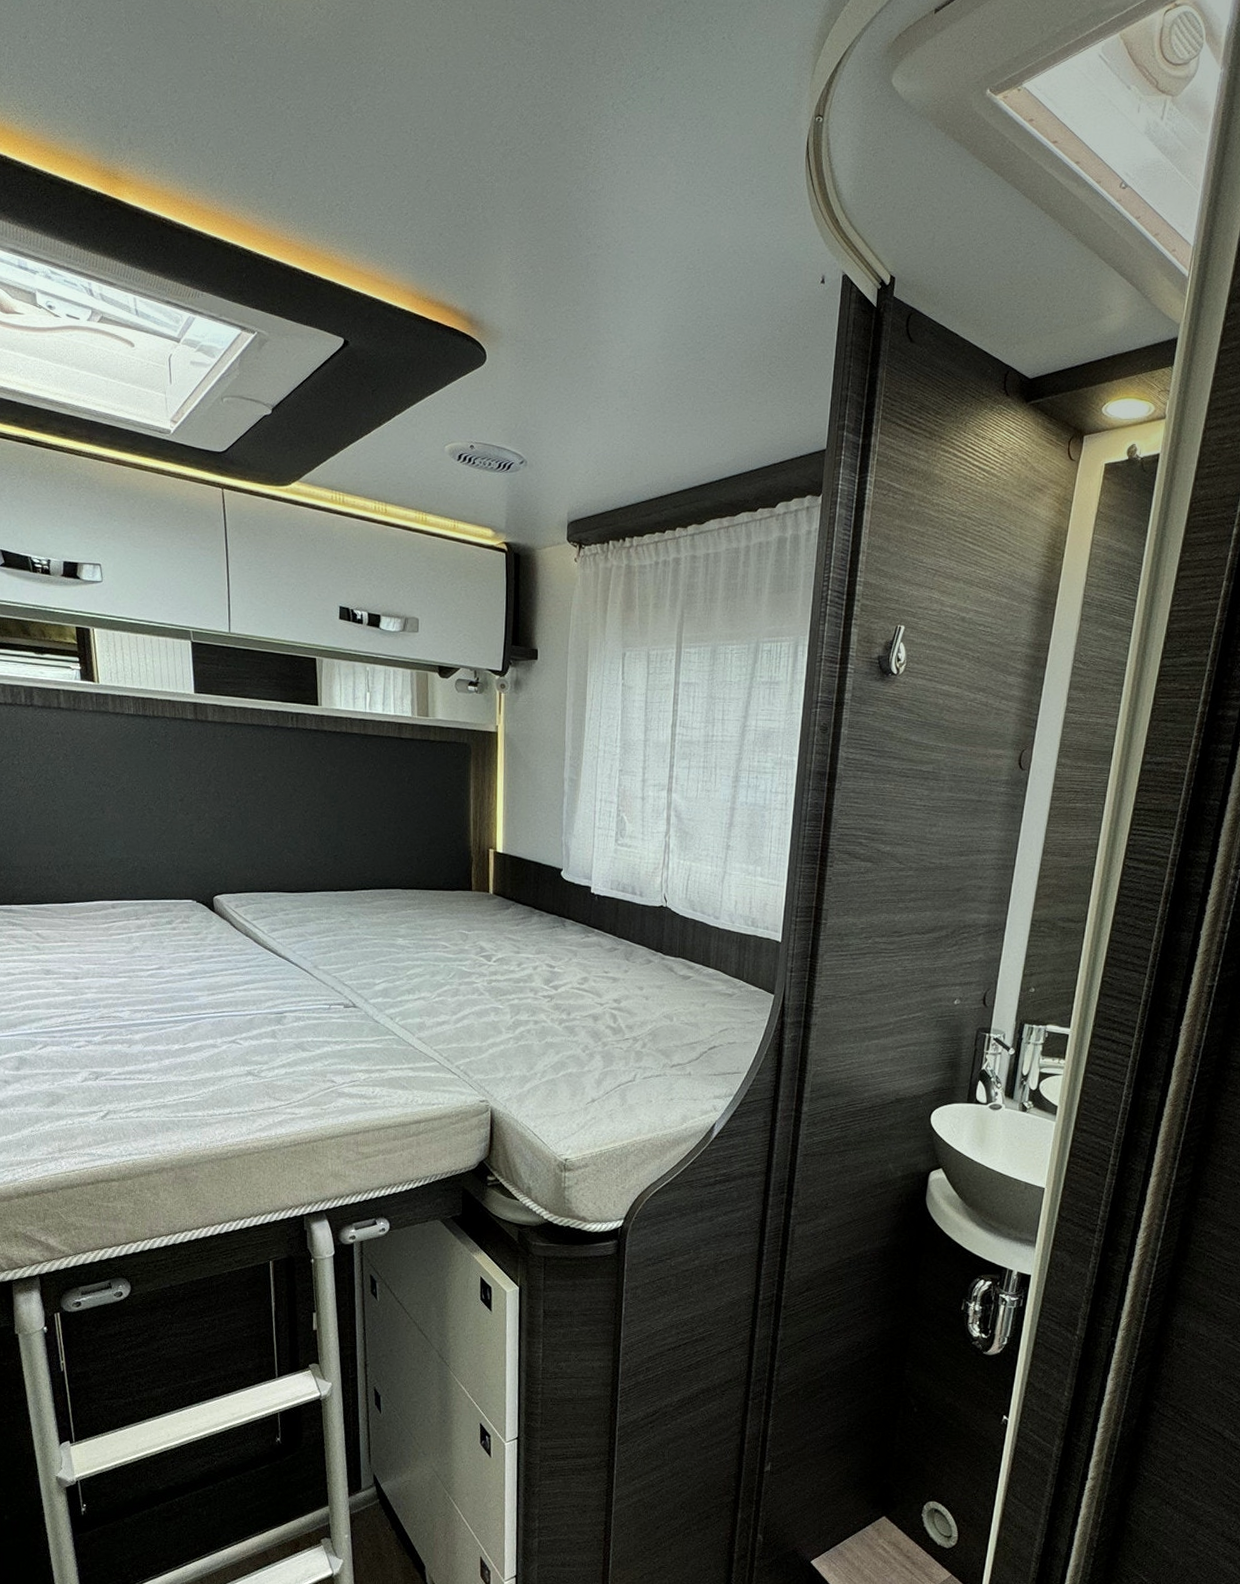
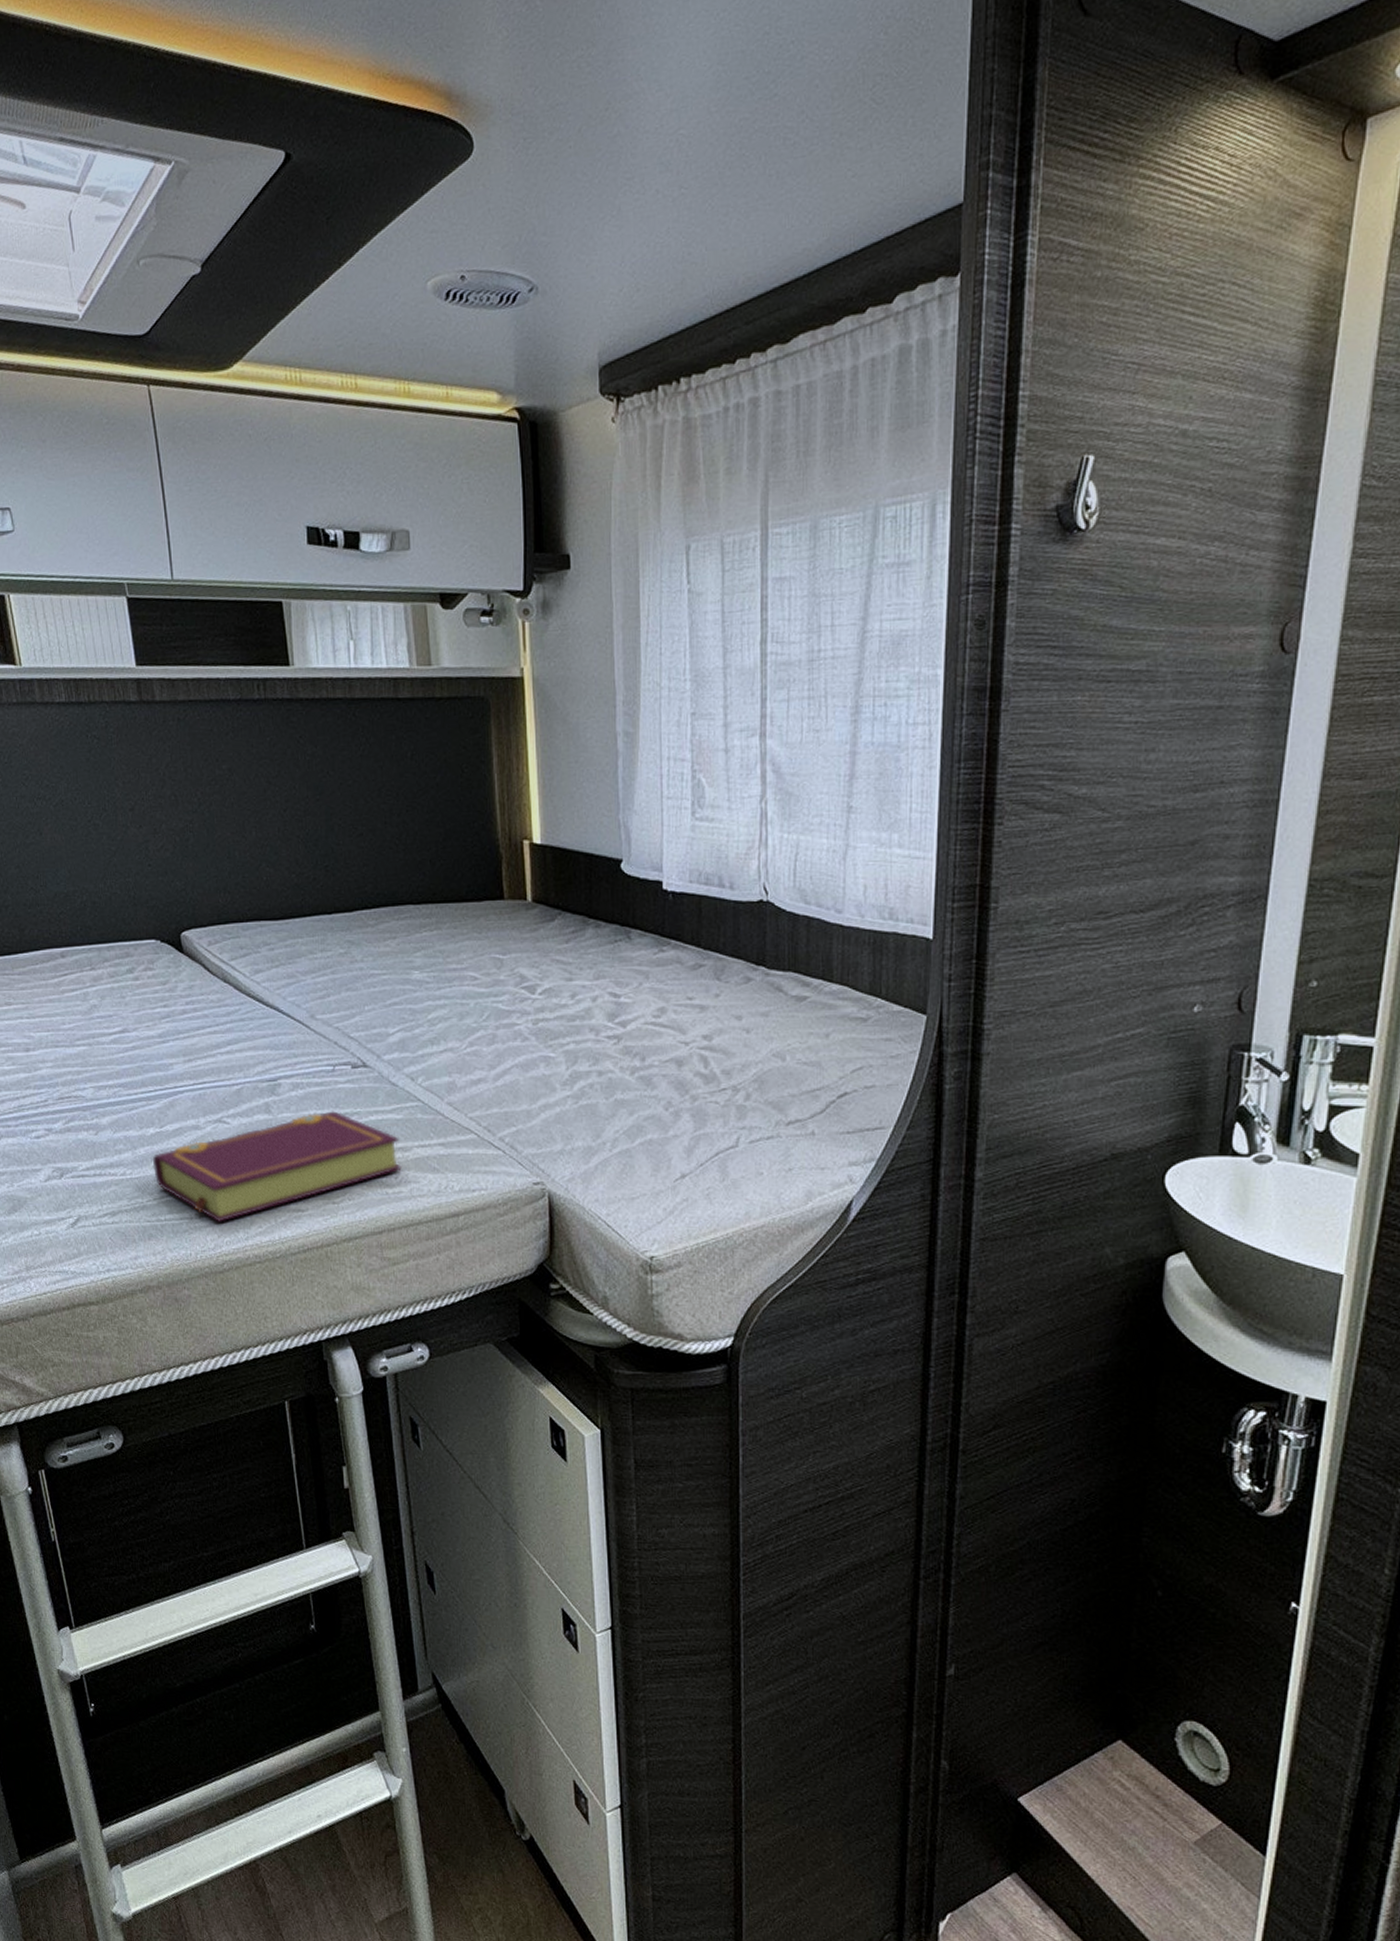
book: none [175,1039,378,1120] -> present [153,1111,402,1222]

